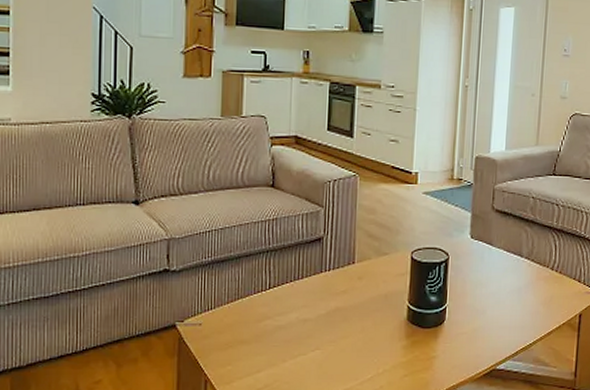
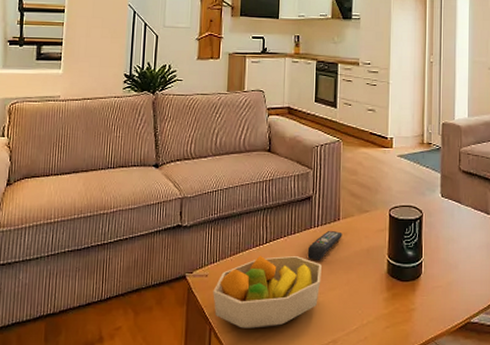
fruit bowl: none [208,303,333,380] -> present [213,256,322,328]
remote control: none [317,274,357,307] -> present [307,230,342,260]

